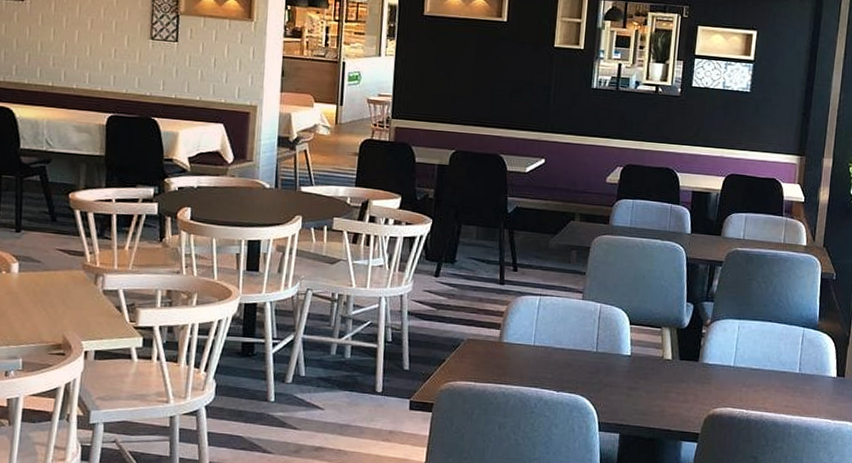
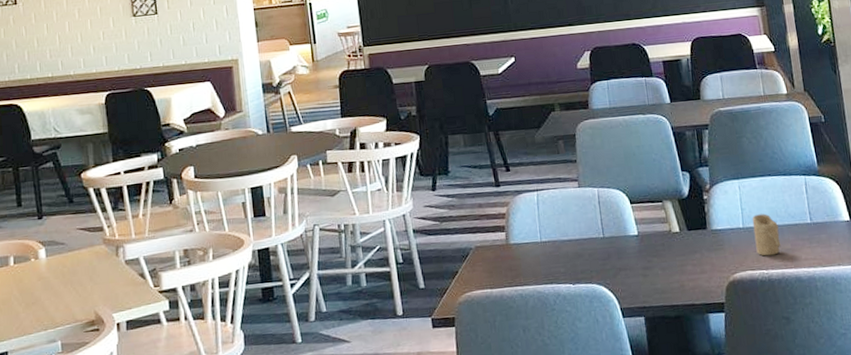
candle: none [741,356,768,398] -> present [752,213,781,256]

